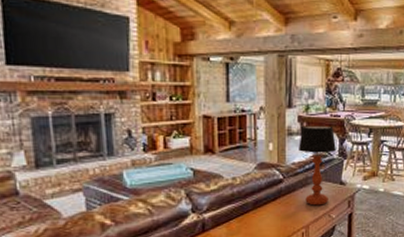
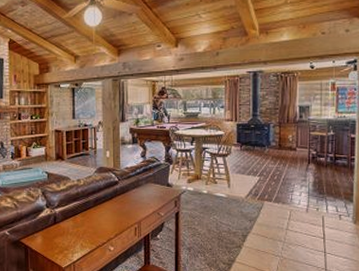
table lamp: present [299,125,336,206] -> none [131,136,163,204]

